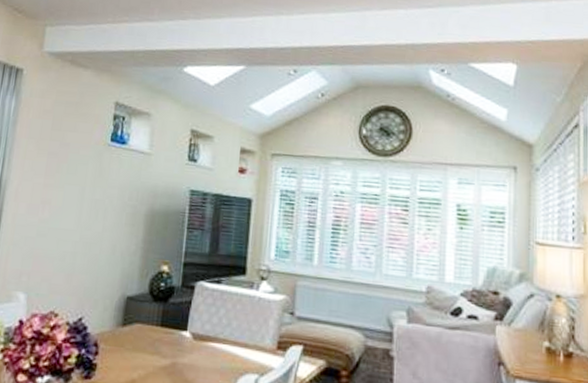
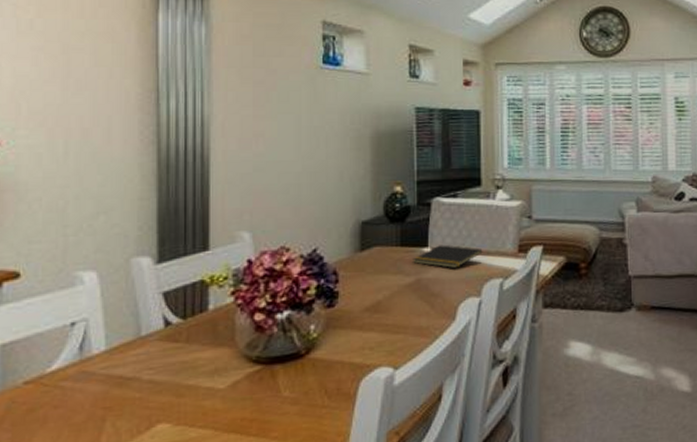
notepad: none [171,330,241,358] -> present [413,245,483,269]

